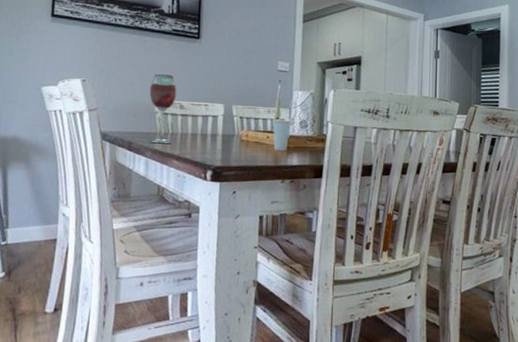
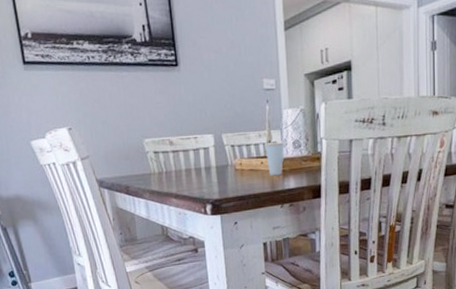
wineglass: present [149,73,177,144] -> none [136,110,168,185]

